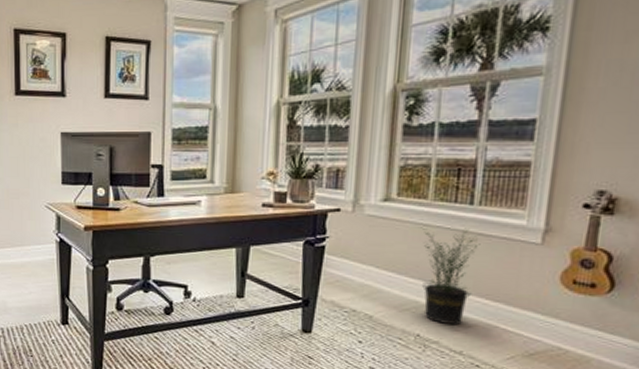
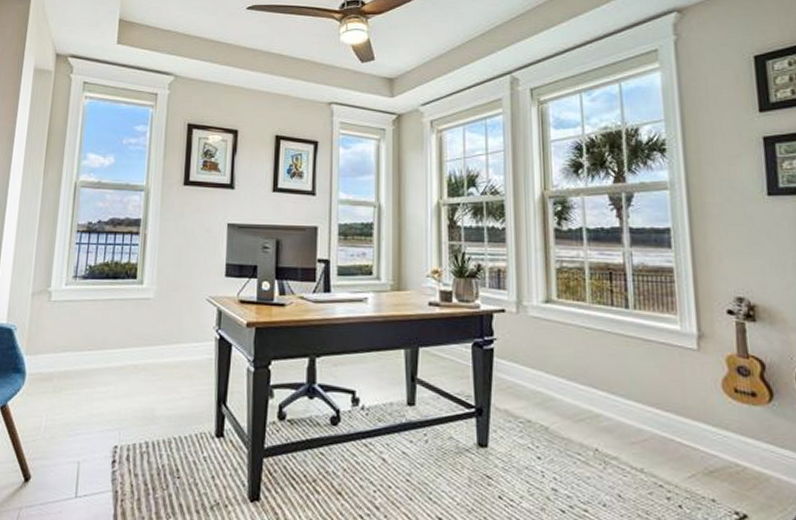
potted plant: present [421,227,481,324] -> none [584,330,642,437]

